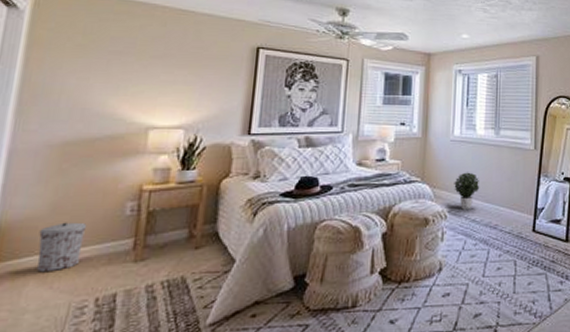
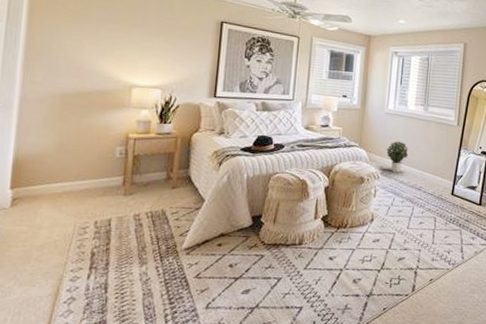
trash can: present [36,222,87,273] -> none [47,159,86,198]

